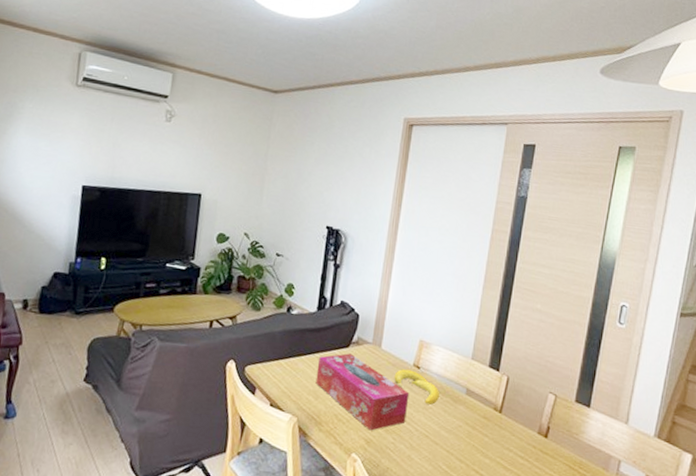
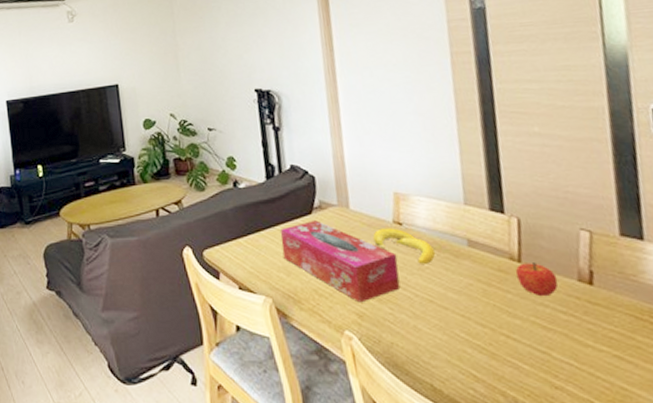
fruit: none [495,414,524,443] -> present [515,263,558,297]

